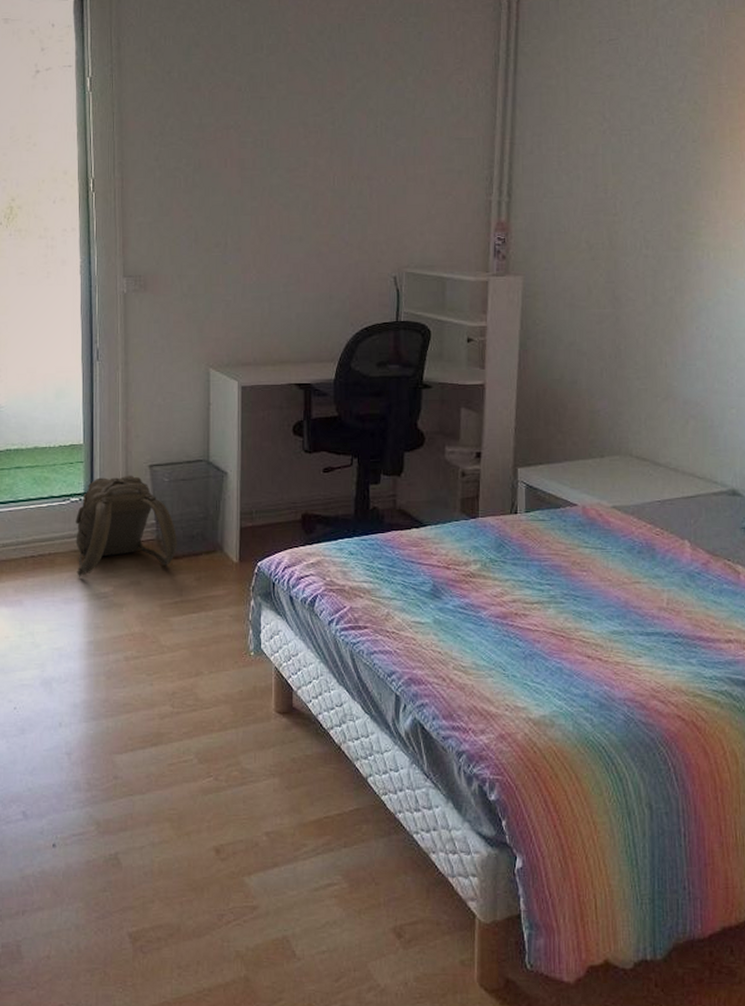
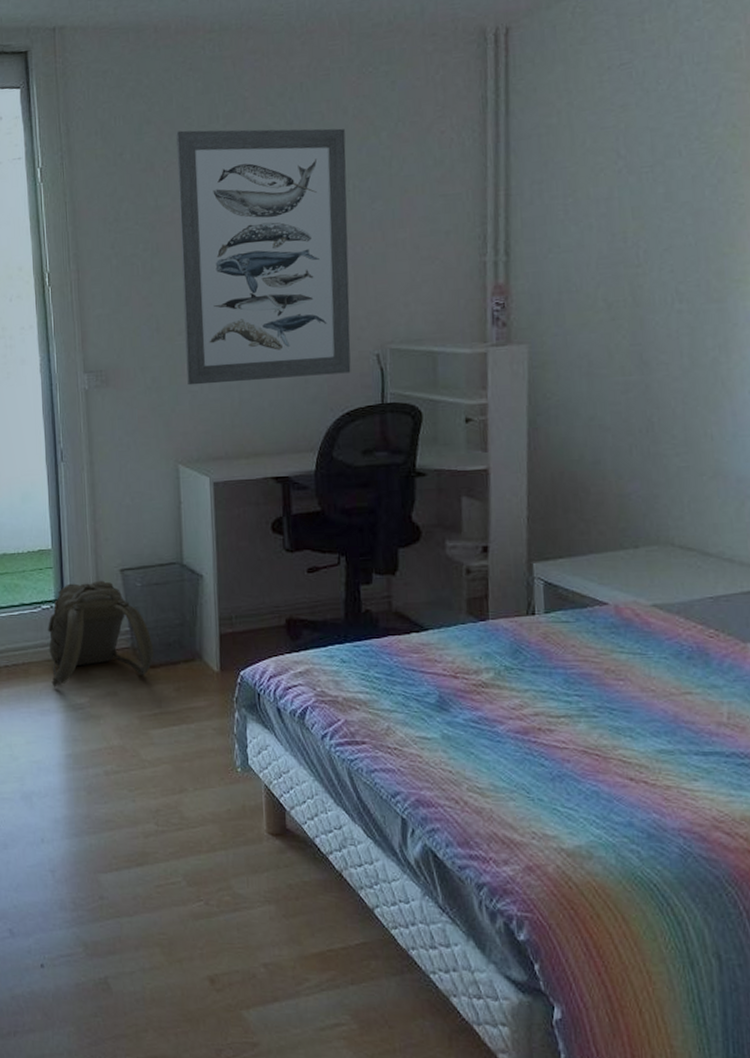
wall art: none [221,56,376,295] -> present [176,128,351,386]

